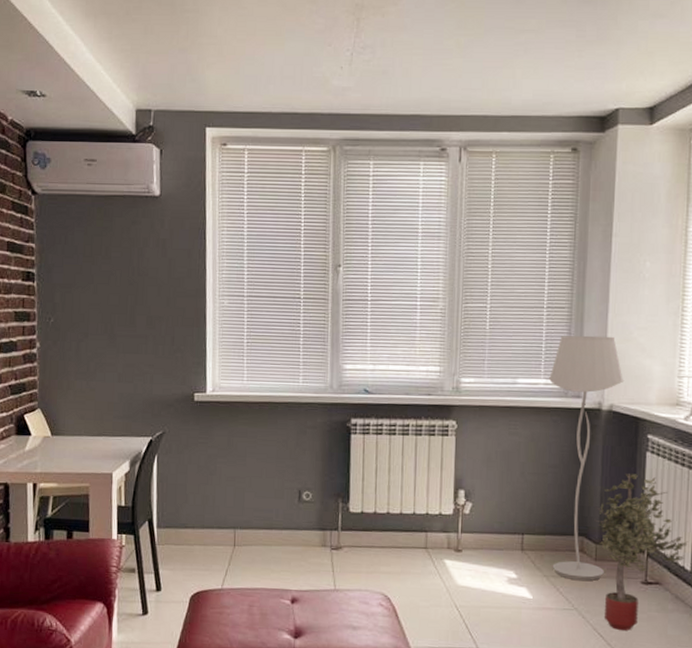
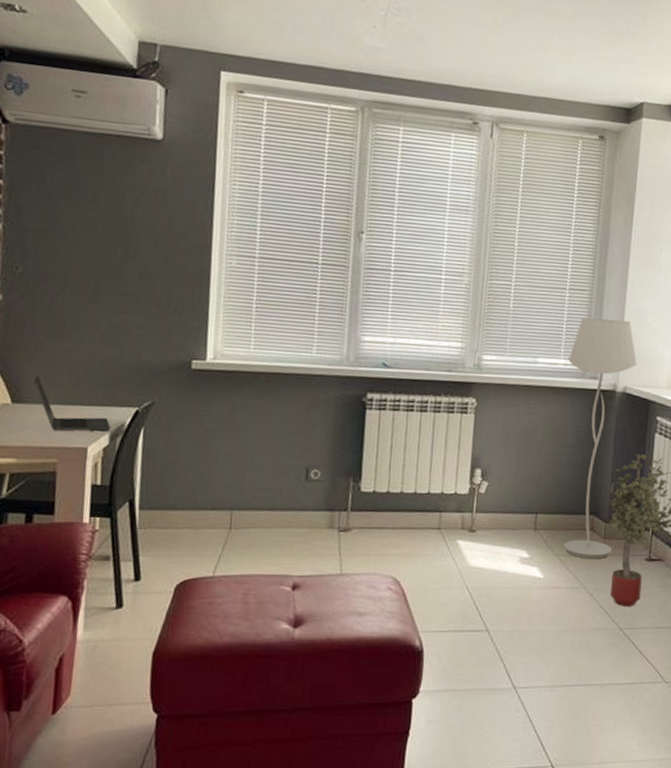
laptop: none [68,411,130,460] -> present [34,375,111,432]

